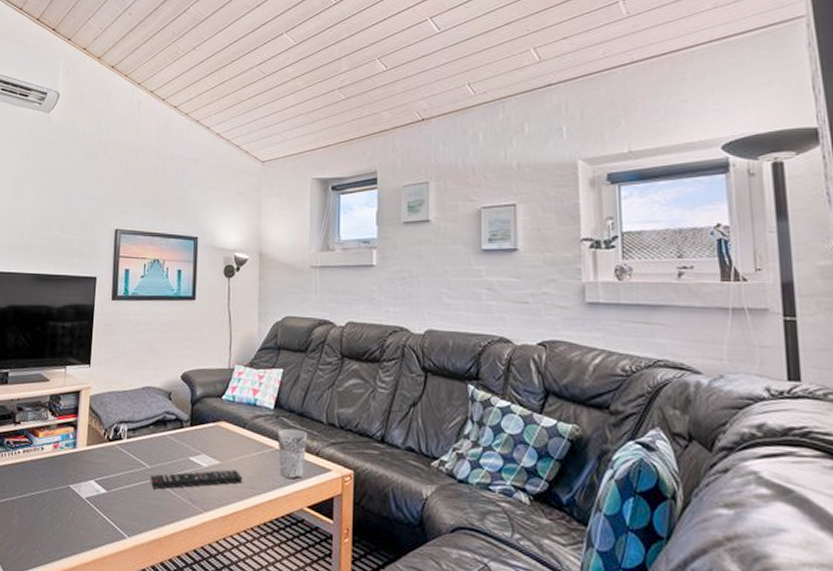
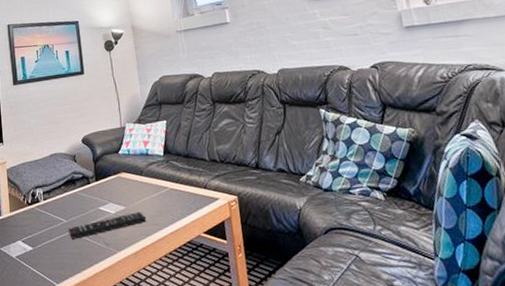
cup: present [277,428,308,480] -> none [169,169,197,212]

